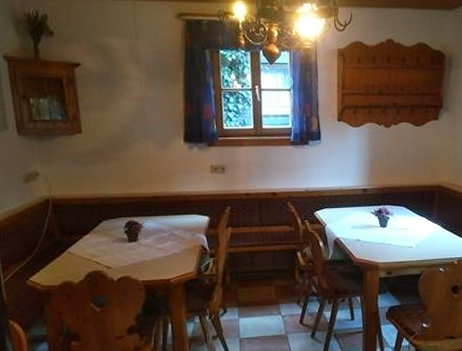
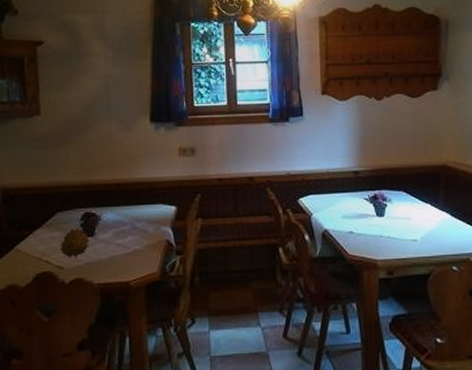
fruit: none [107,234,134,259] -> present [59,228,90,257]

